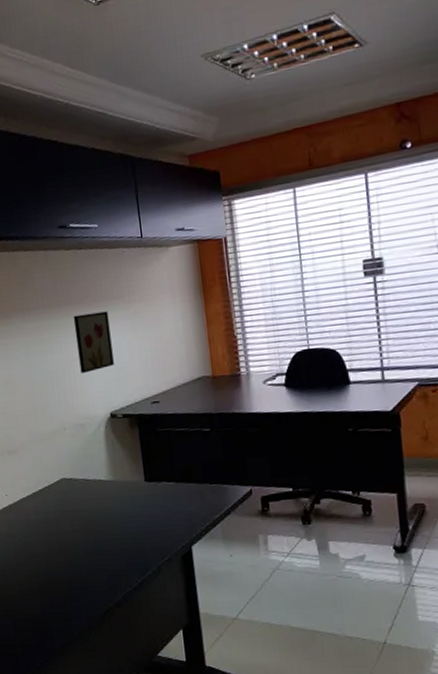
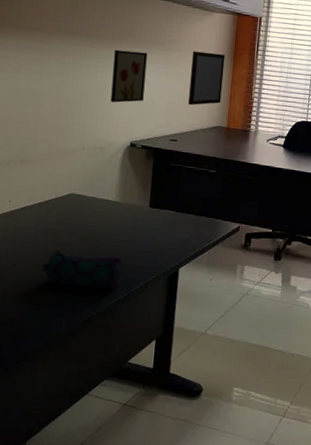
pencil case: none [49,539,131,577] -> present [41,250,123,288]
writing board: none [155,291,200,360] -> present [188,51,226,106]

